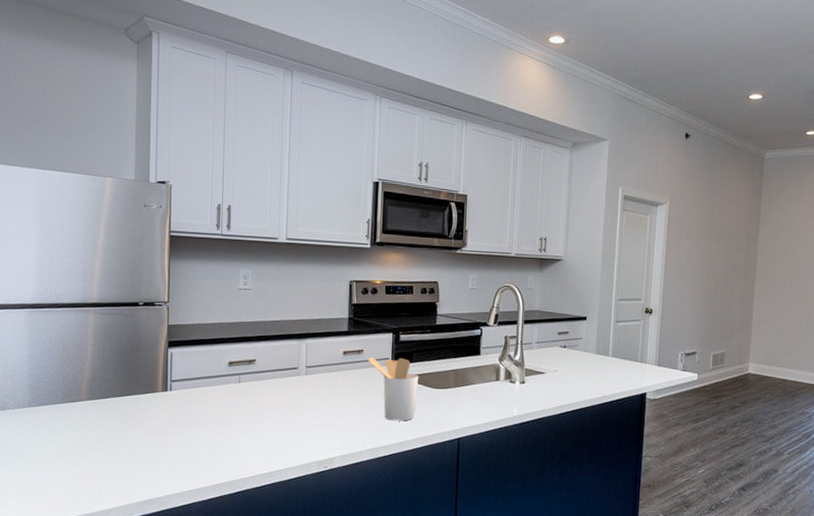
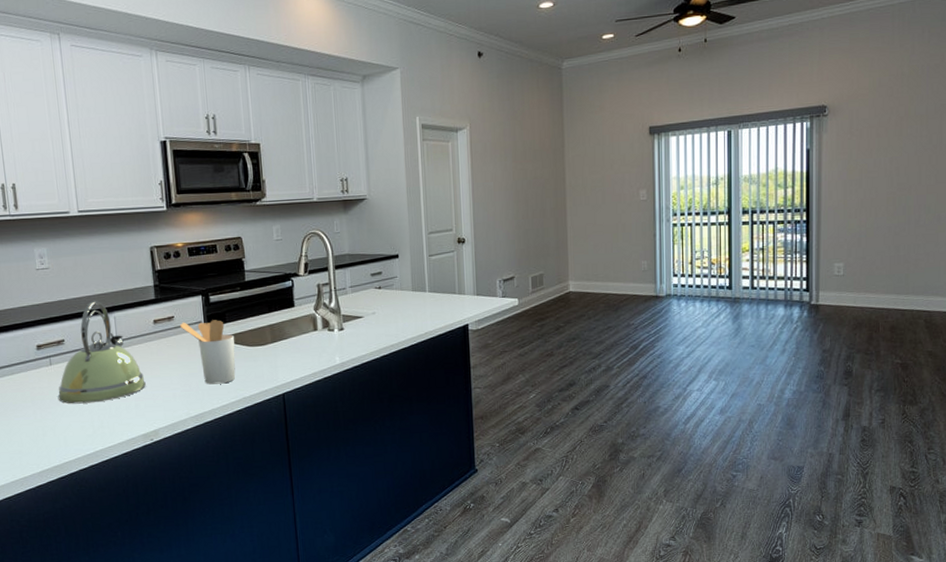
kettle: none [241,326,327,425] -> present [57,301,146,404]

